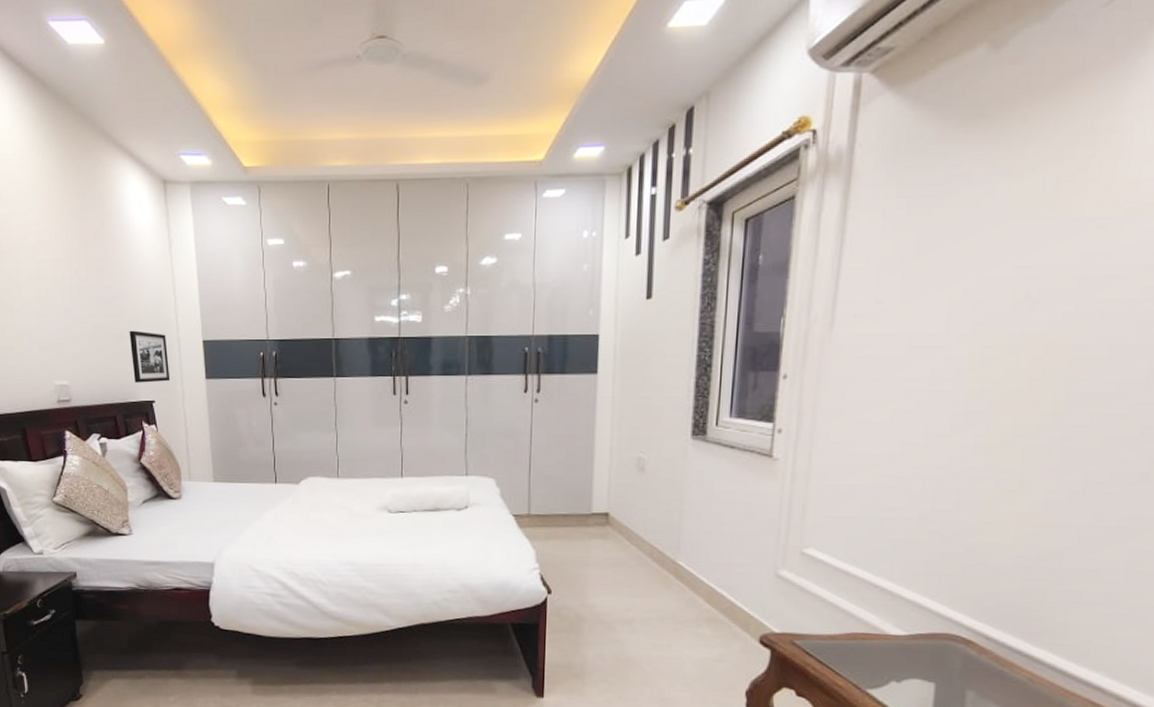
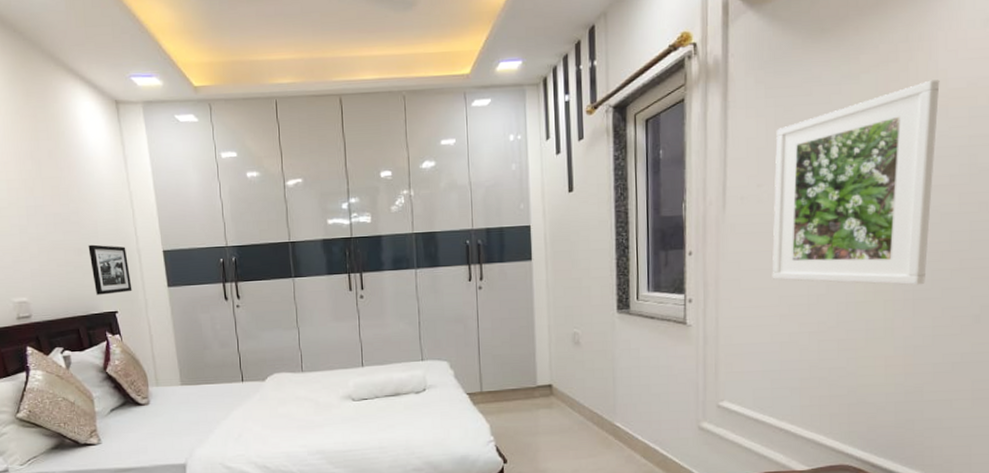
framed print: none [883,181,1130,432] -> present [772,79,940,286]

